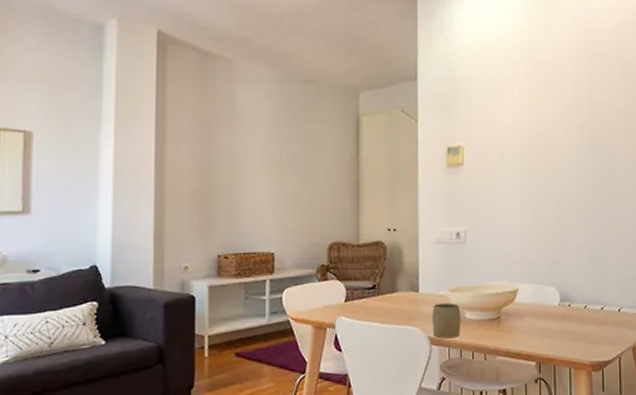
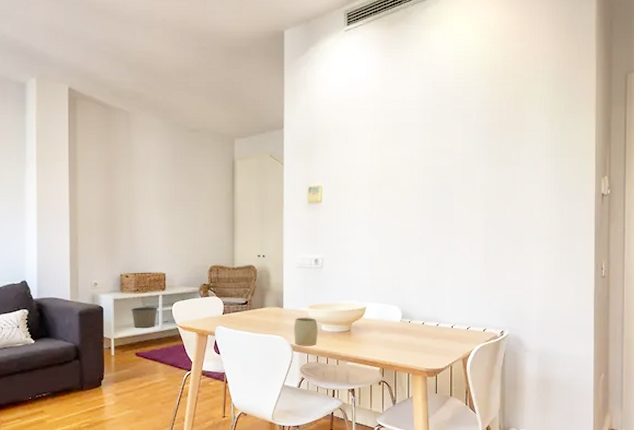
basket: none [231,295,264,321] -> present [131,307,158,328]

